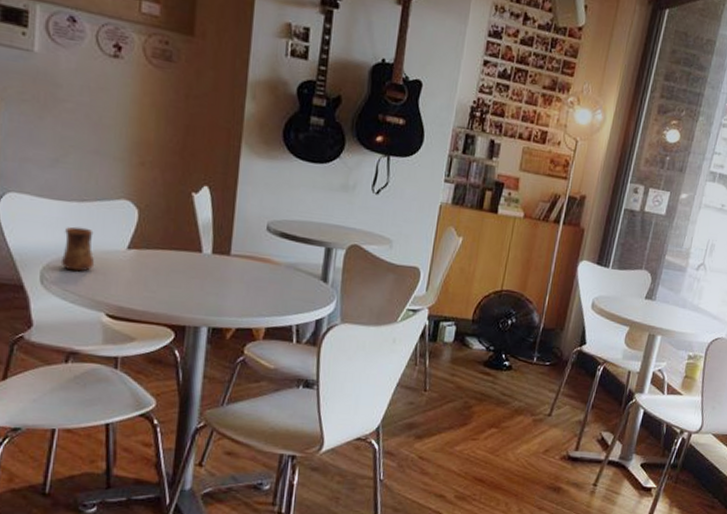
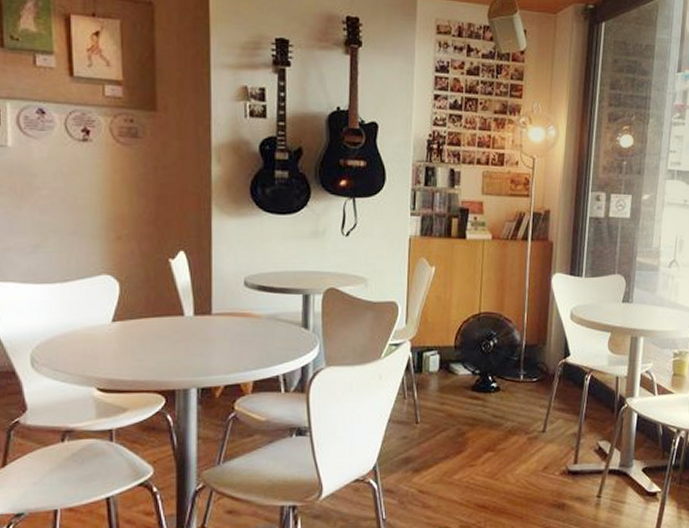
cup: present [60,226,95,272] -> none [49,307,82,351]

